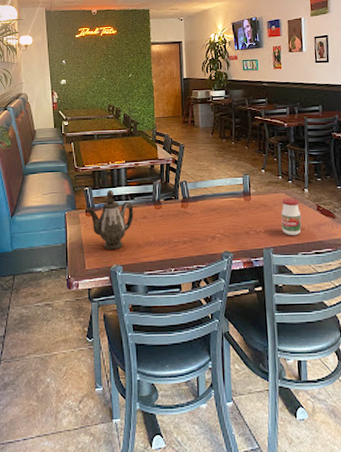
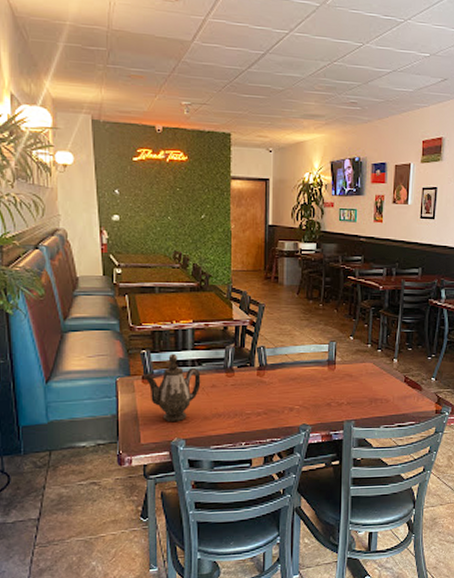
jar: present [281,198,302,236] -> none [366,368,387,409]

